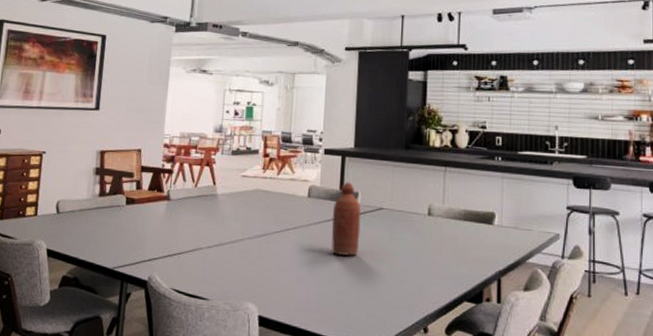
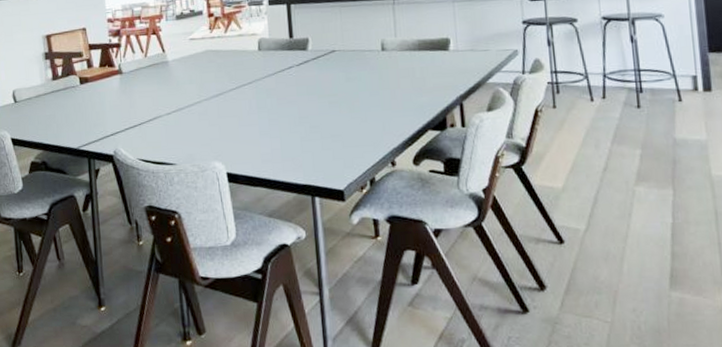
bottle: present [331,182,361,256] -> none [285,29,316,104]

